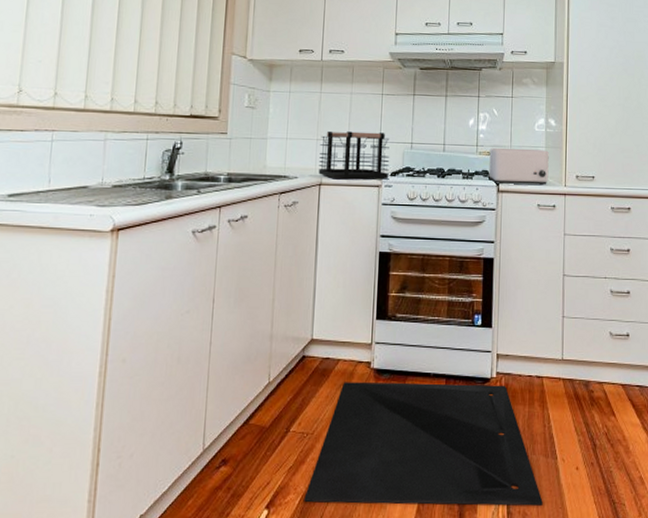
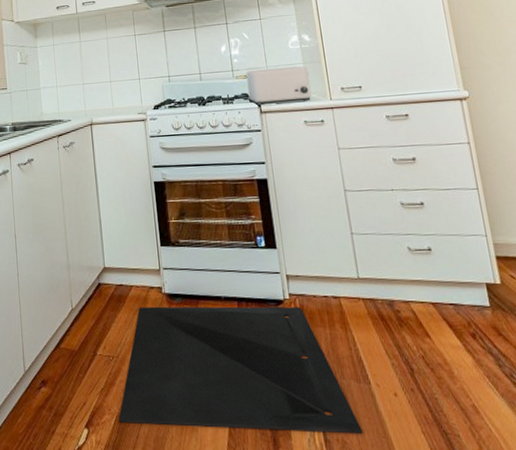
dish rack: present [318,130,390,180] -> none [86,70,152,118]

